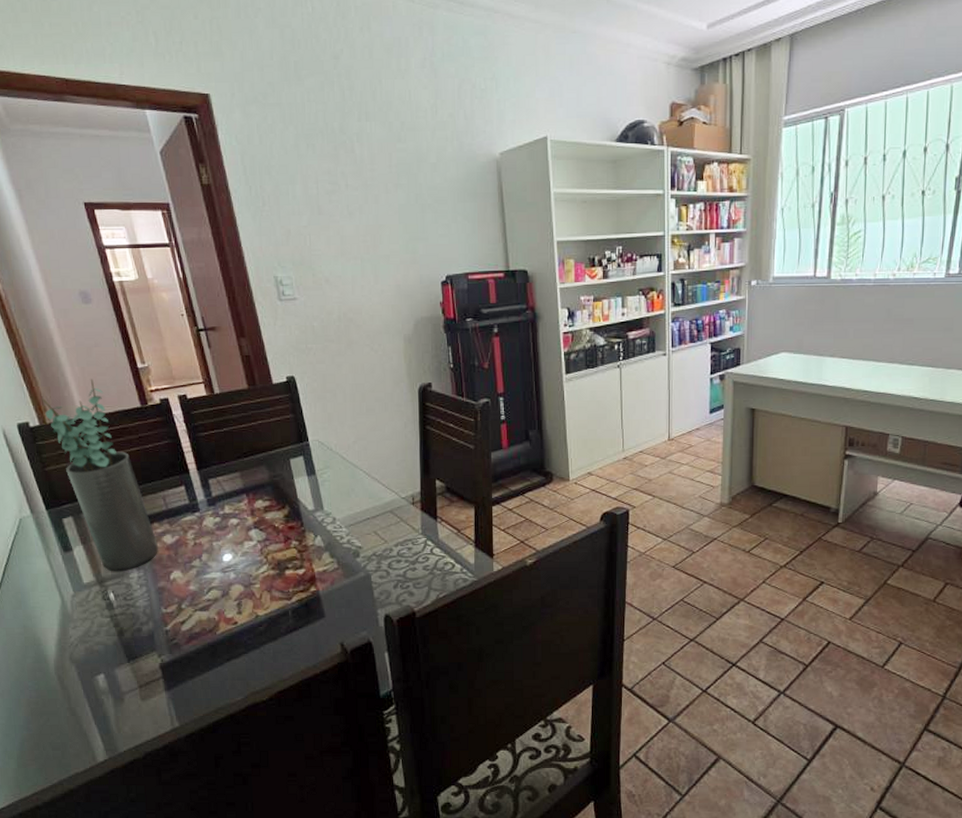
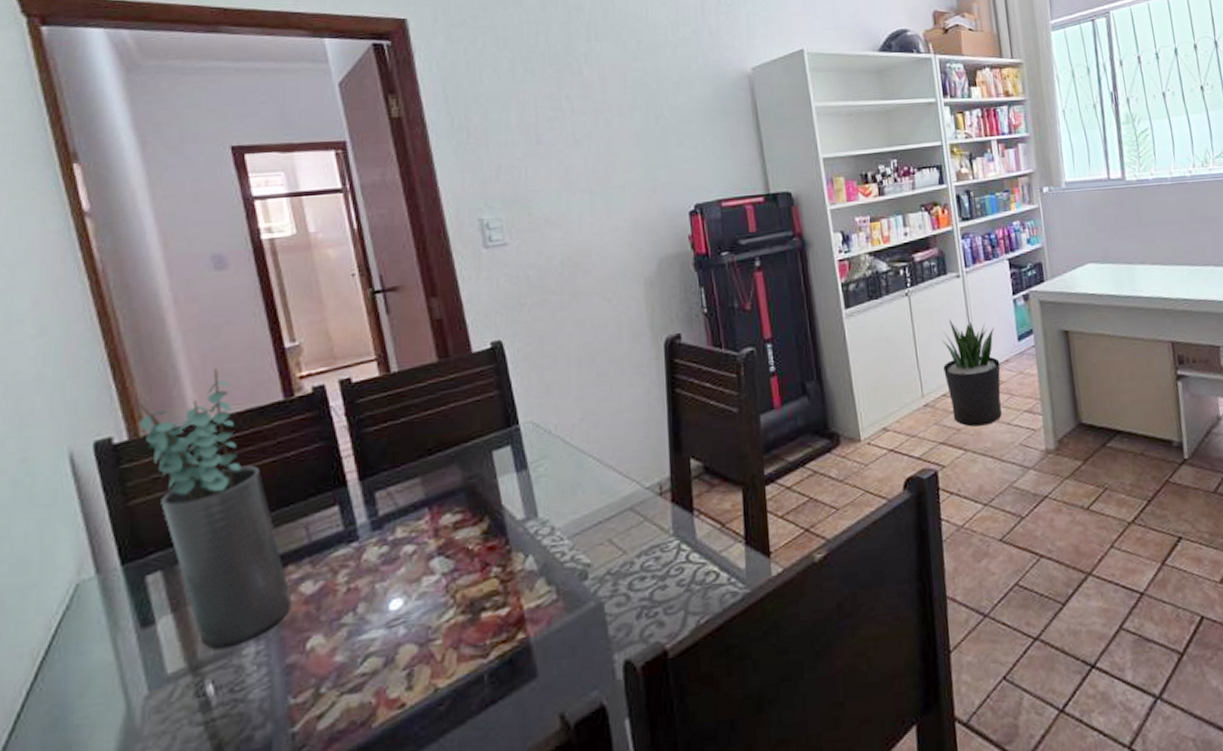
planter: none [643,390,692,479] -> present [942,319,1002,427]

